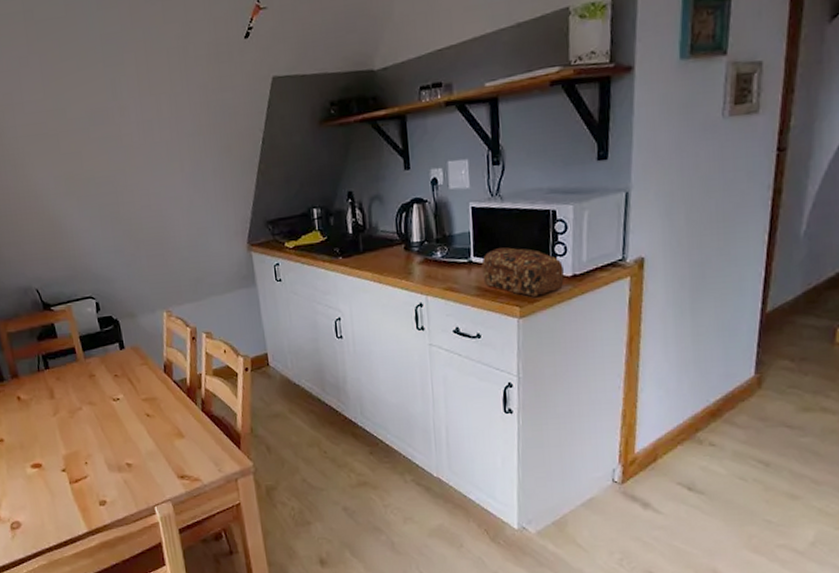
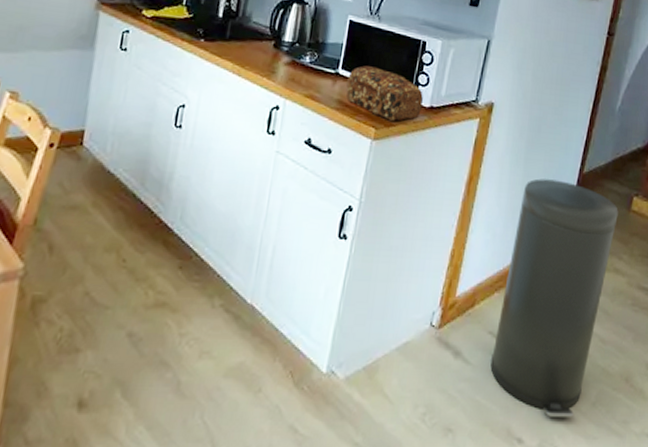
pedal bin: none [684,324,819,558] -> present [490,178,618,418]

